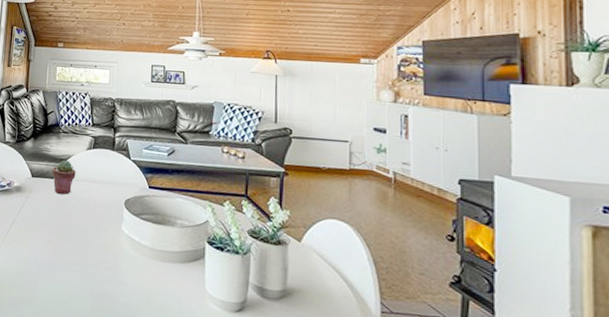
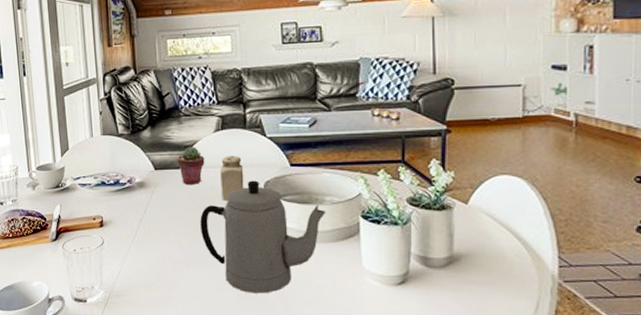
teapot: none [65,197,177,305] -> present [200,180,326,294]
salt shaker: none [87,172,109,212] -> present [220,156,244,200]

